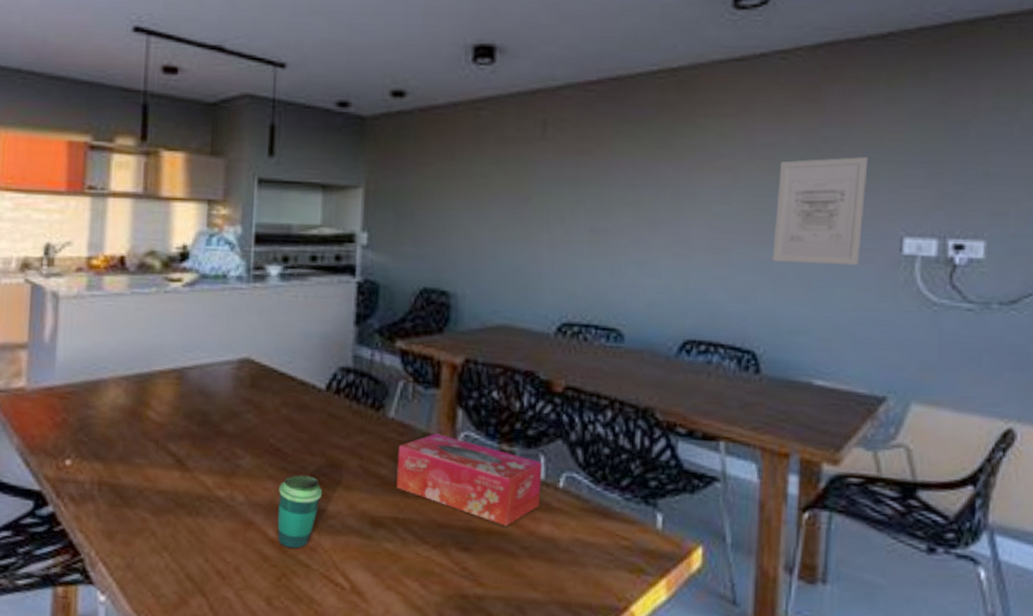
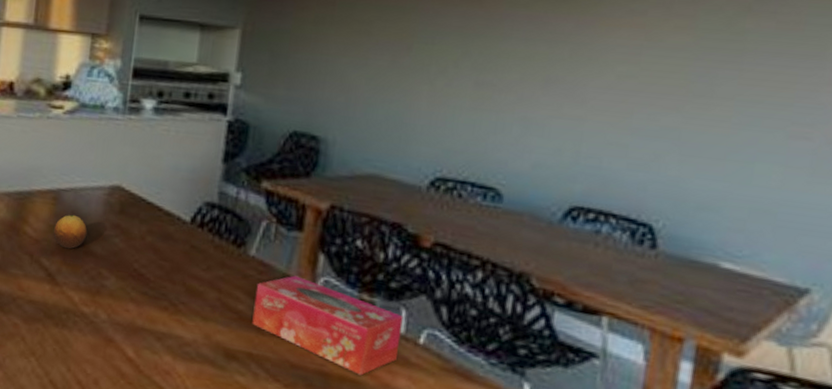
fruit: none [180,393,217,431] -> present [53,214,88,249]
cup: present [277,475,322,549] -> none [135,300,180,370]
wall art: present [772,157,869,266] -> none [682,19,814,142]

